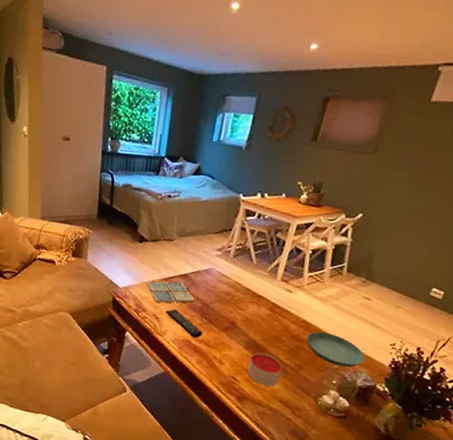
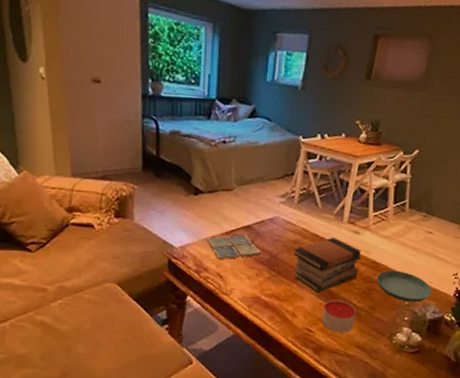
remote control: present [165,308,204,339] -> none [230,264,273,294]
book stack: none [224,292,292,345] -> present [293,237,361,293]

